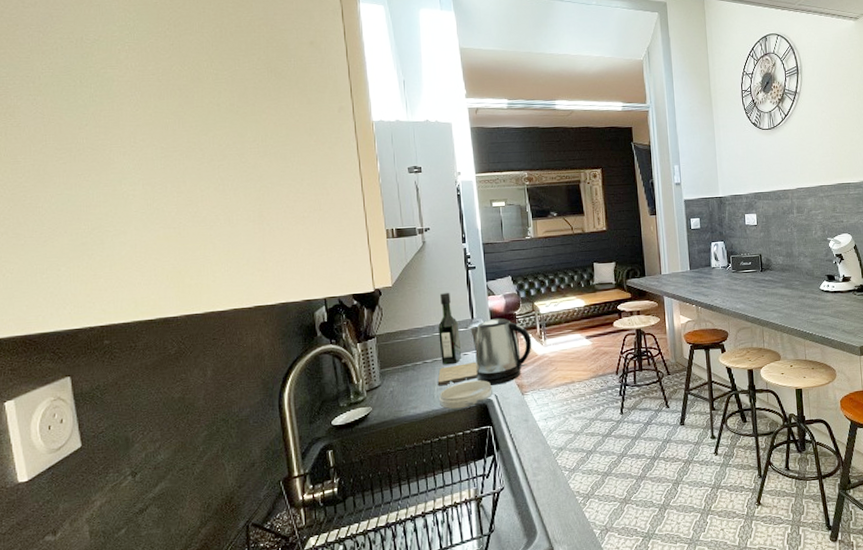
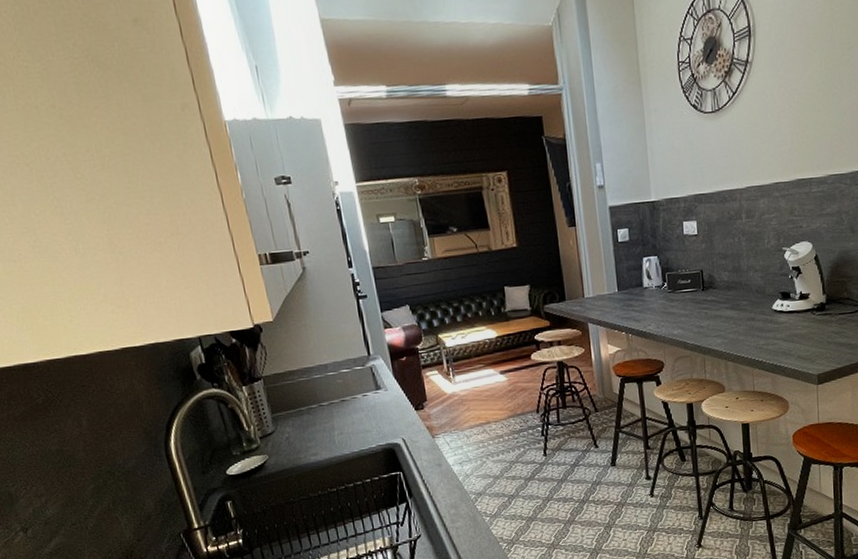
cutting board: present [437,362,478,386] -> none [337,403,382,431]
bottle: present [438,292,462,365] -> none [328,325,362,408]
dish: present [439,380,493,410] -> none [341,423,400,456]
kettle: present [470,318,532,385] -> none [368,353,440,428]

